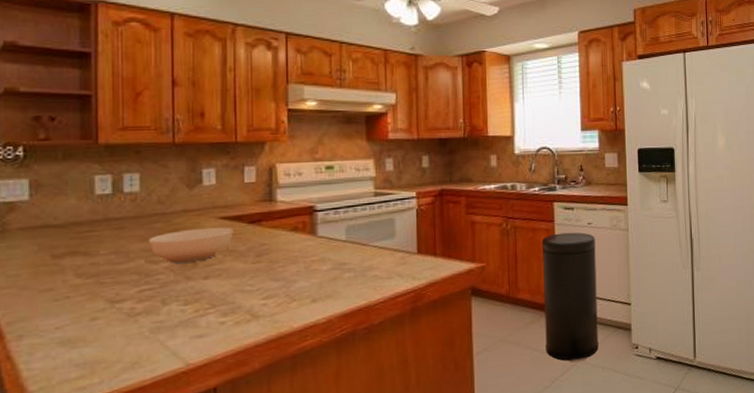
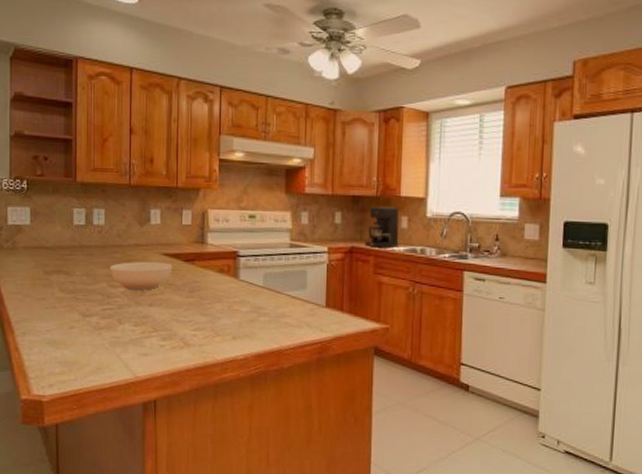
coffee maker: none [455,146,489,188] -> present [365,206,399,248]
pedal bin: present [542,232,599,363] -> none [444,304,506,440]

